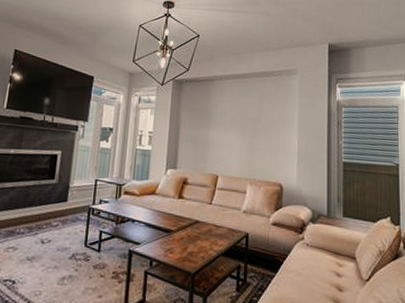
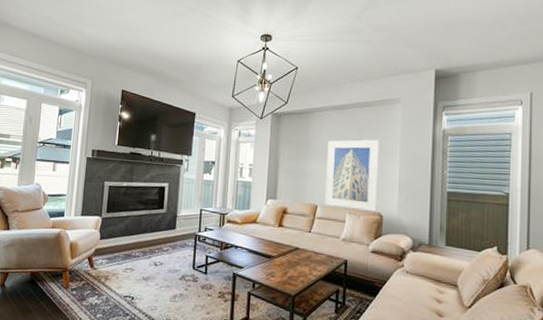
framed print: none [226,108,279,182] -> present [325,139,380,211]

